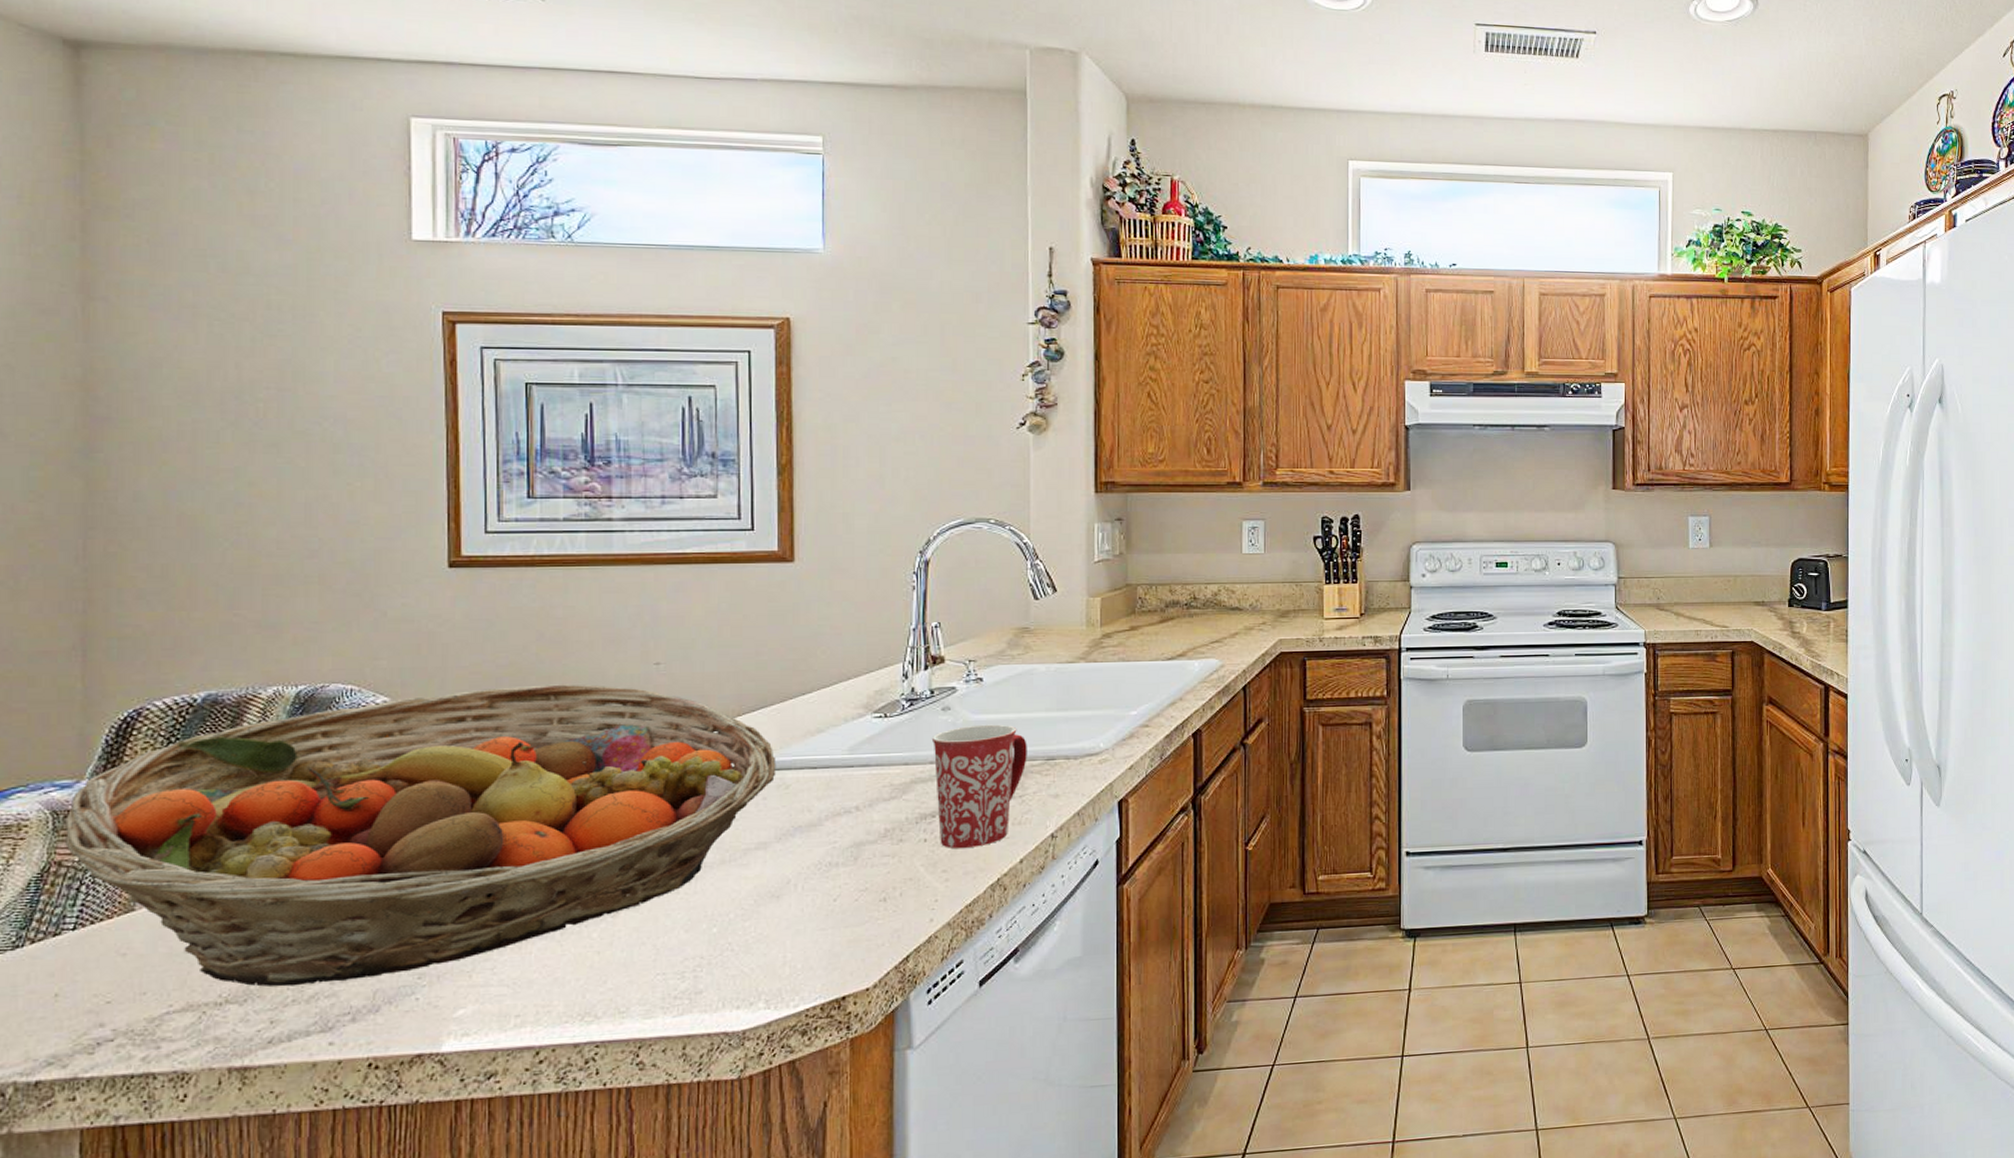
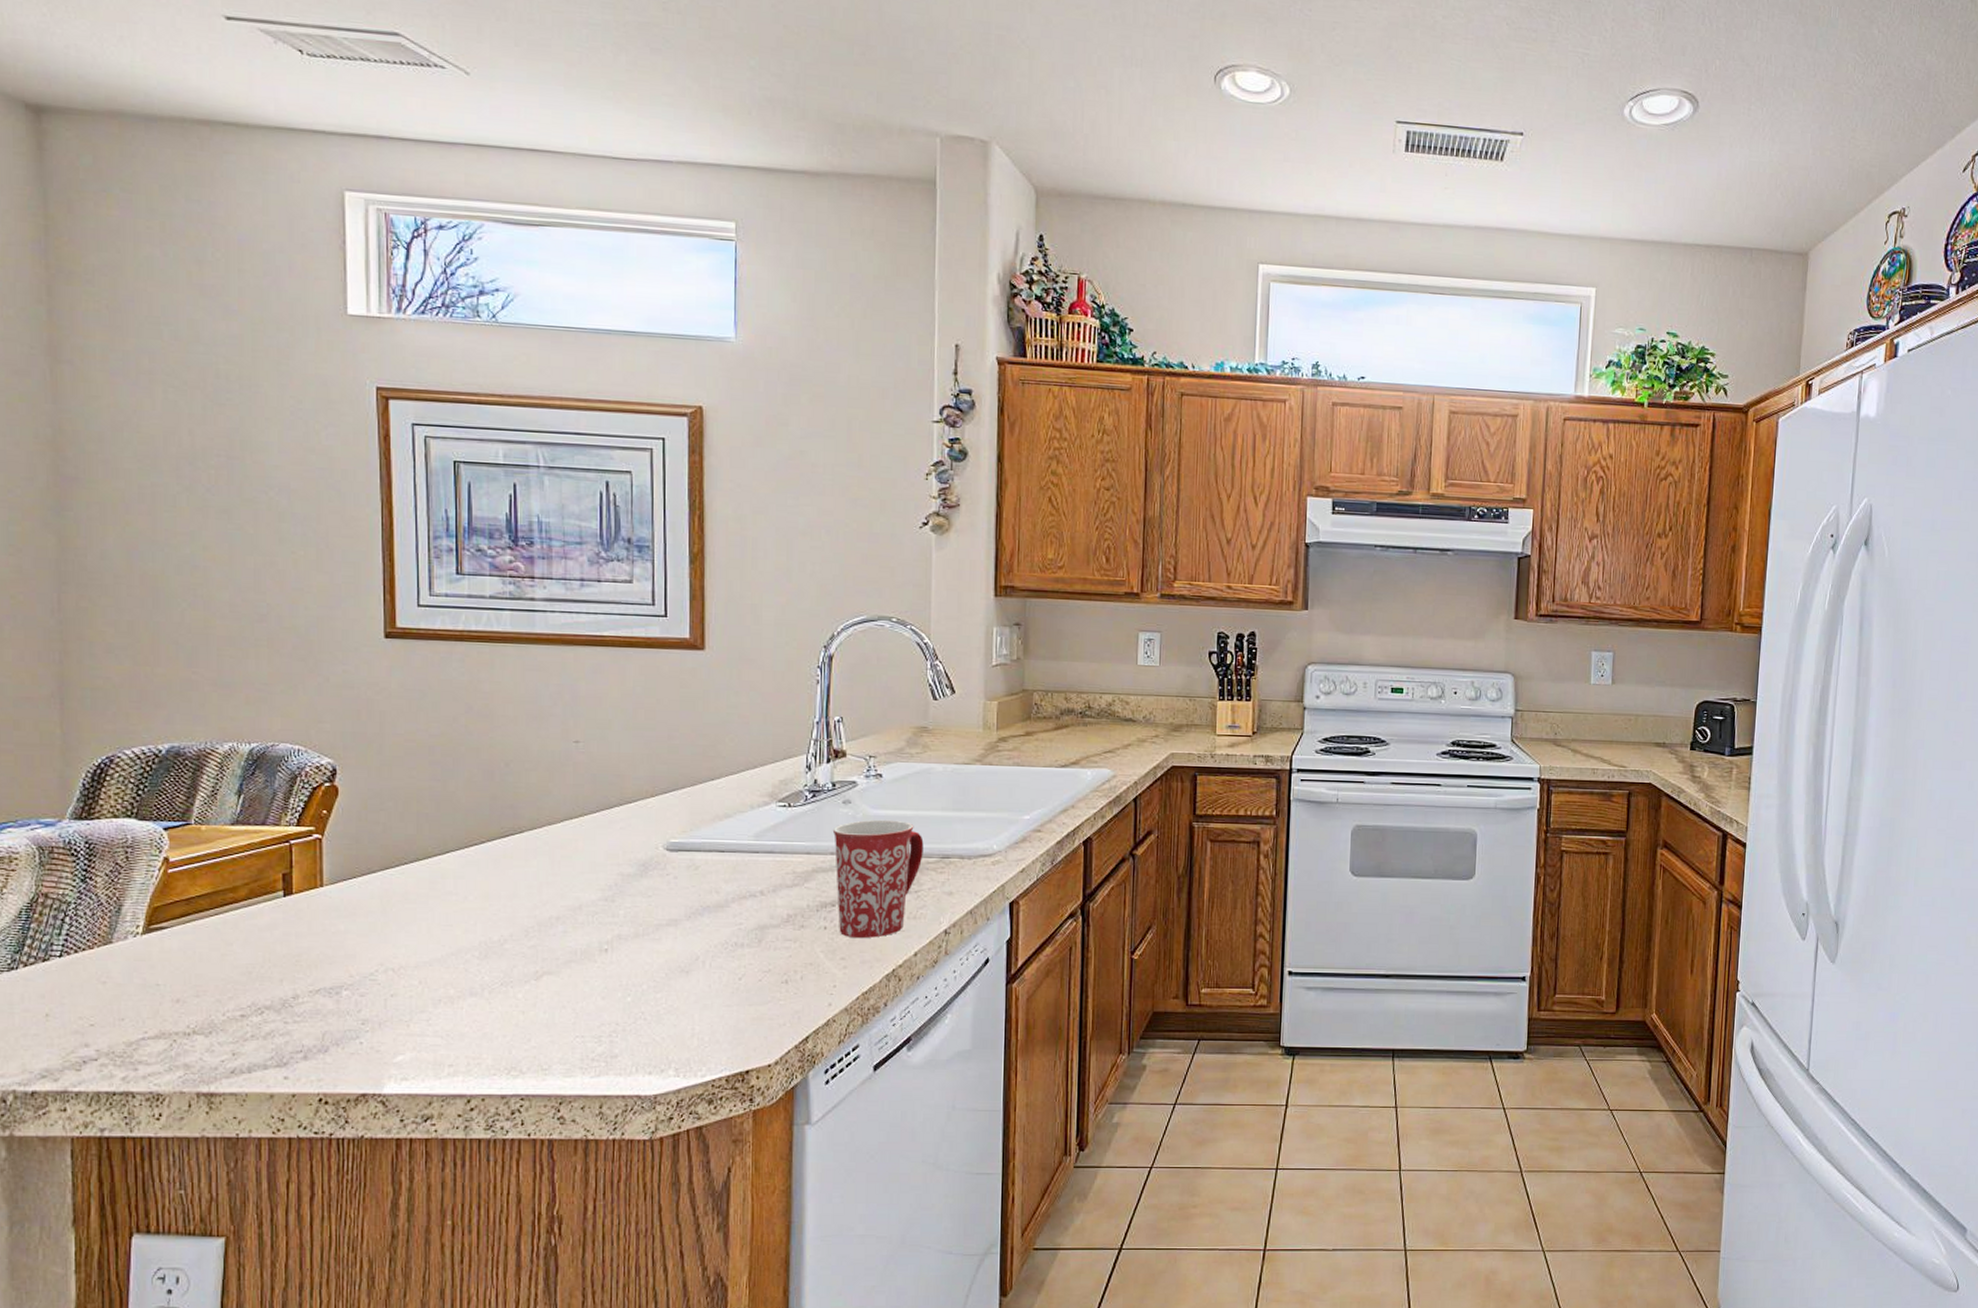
fruit basket: present [65,683,776,987] -> none [50,755,687,1023]

